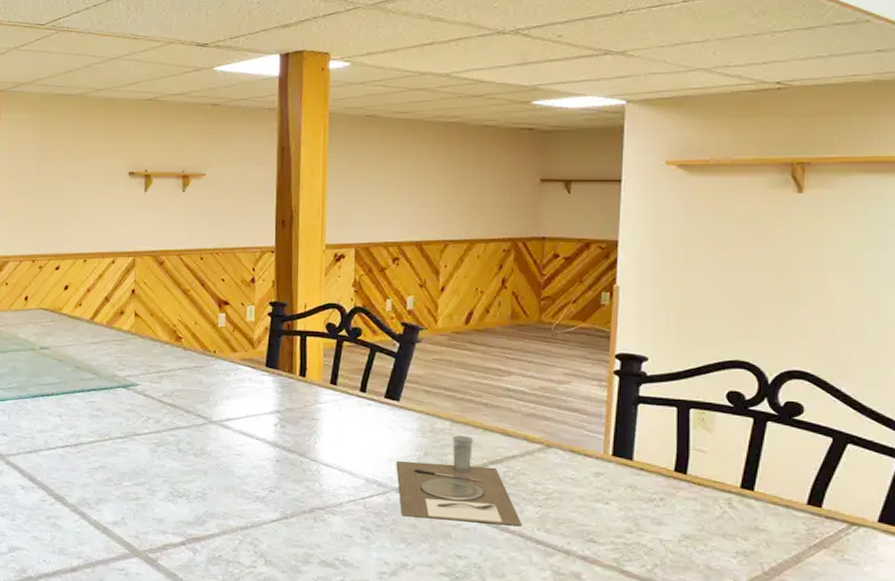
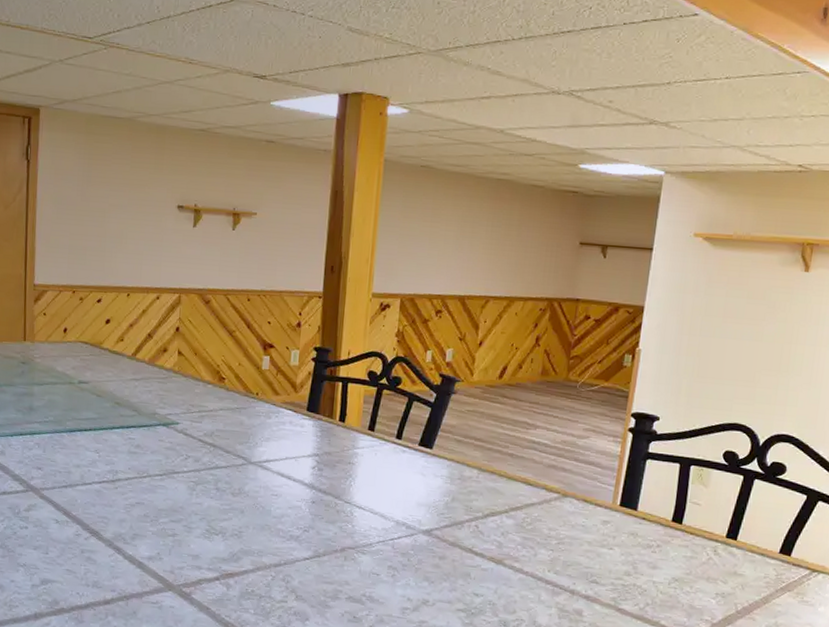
place setting: present [396,435,523,526] -> none [425,483,535,567]

